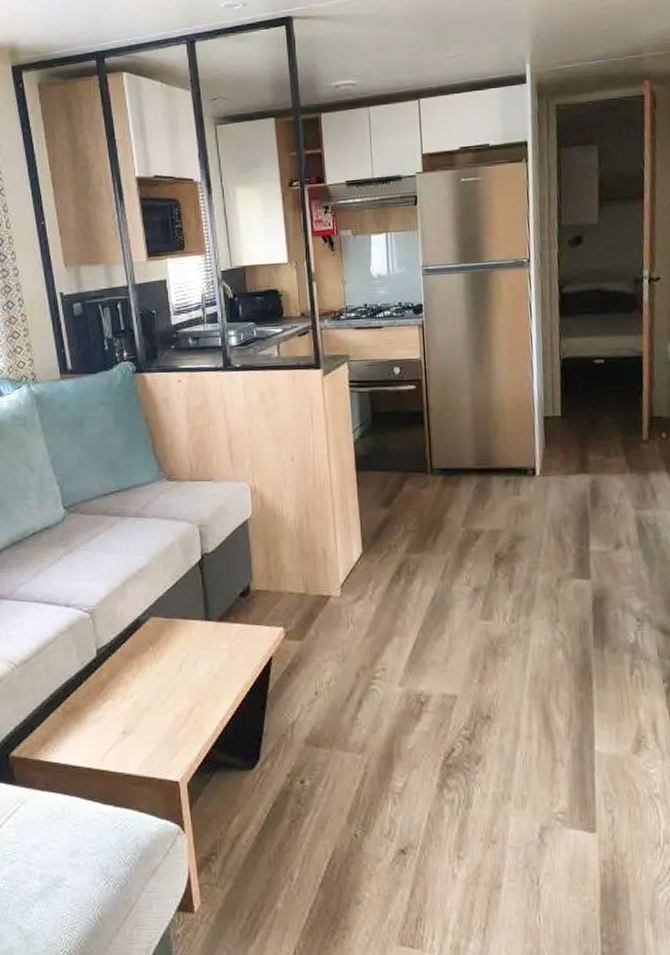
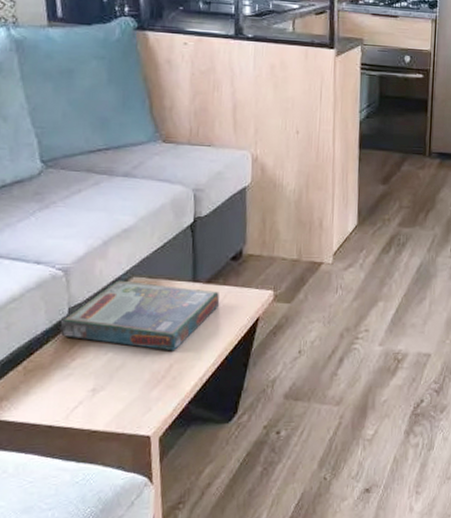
board game: none [90,621,233,693] -> present [60,280,220,351]

